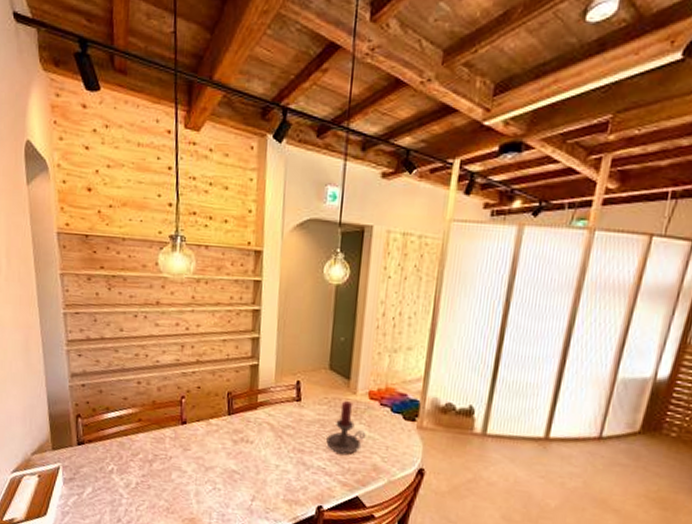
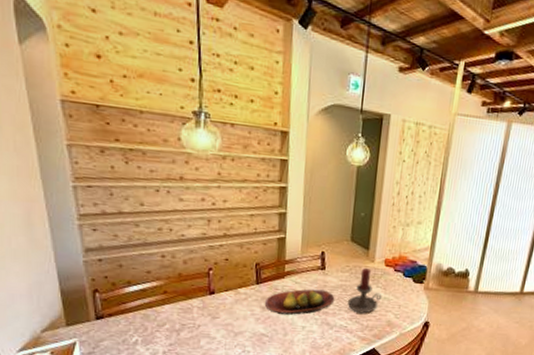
fruit bowl: none [236,422,312,452] -> present [264,289,335,316]

